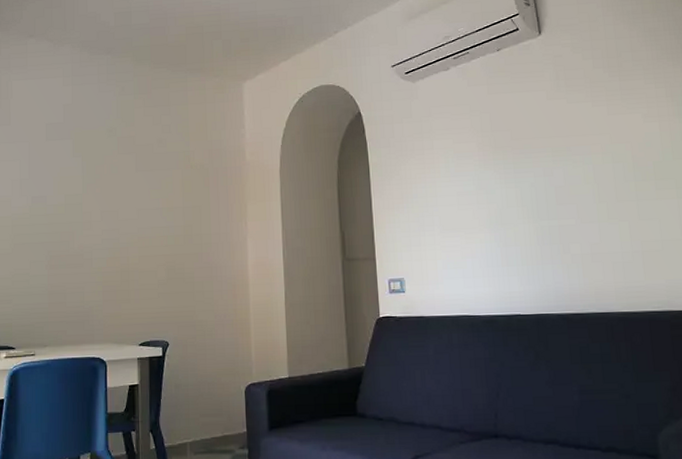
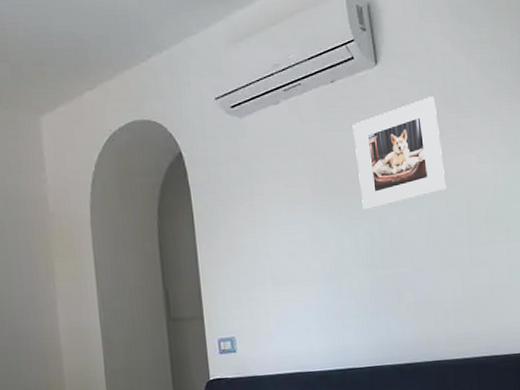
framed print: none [517,62,612,165] -> present [352,97,447,210]

